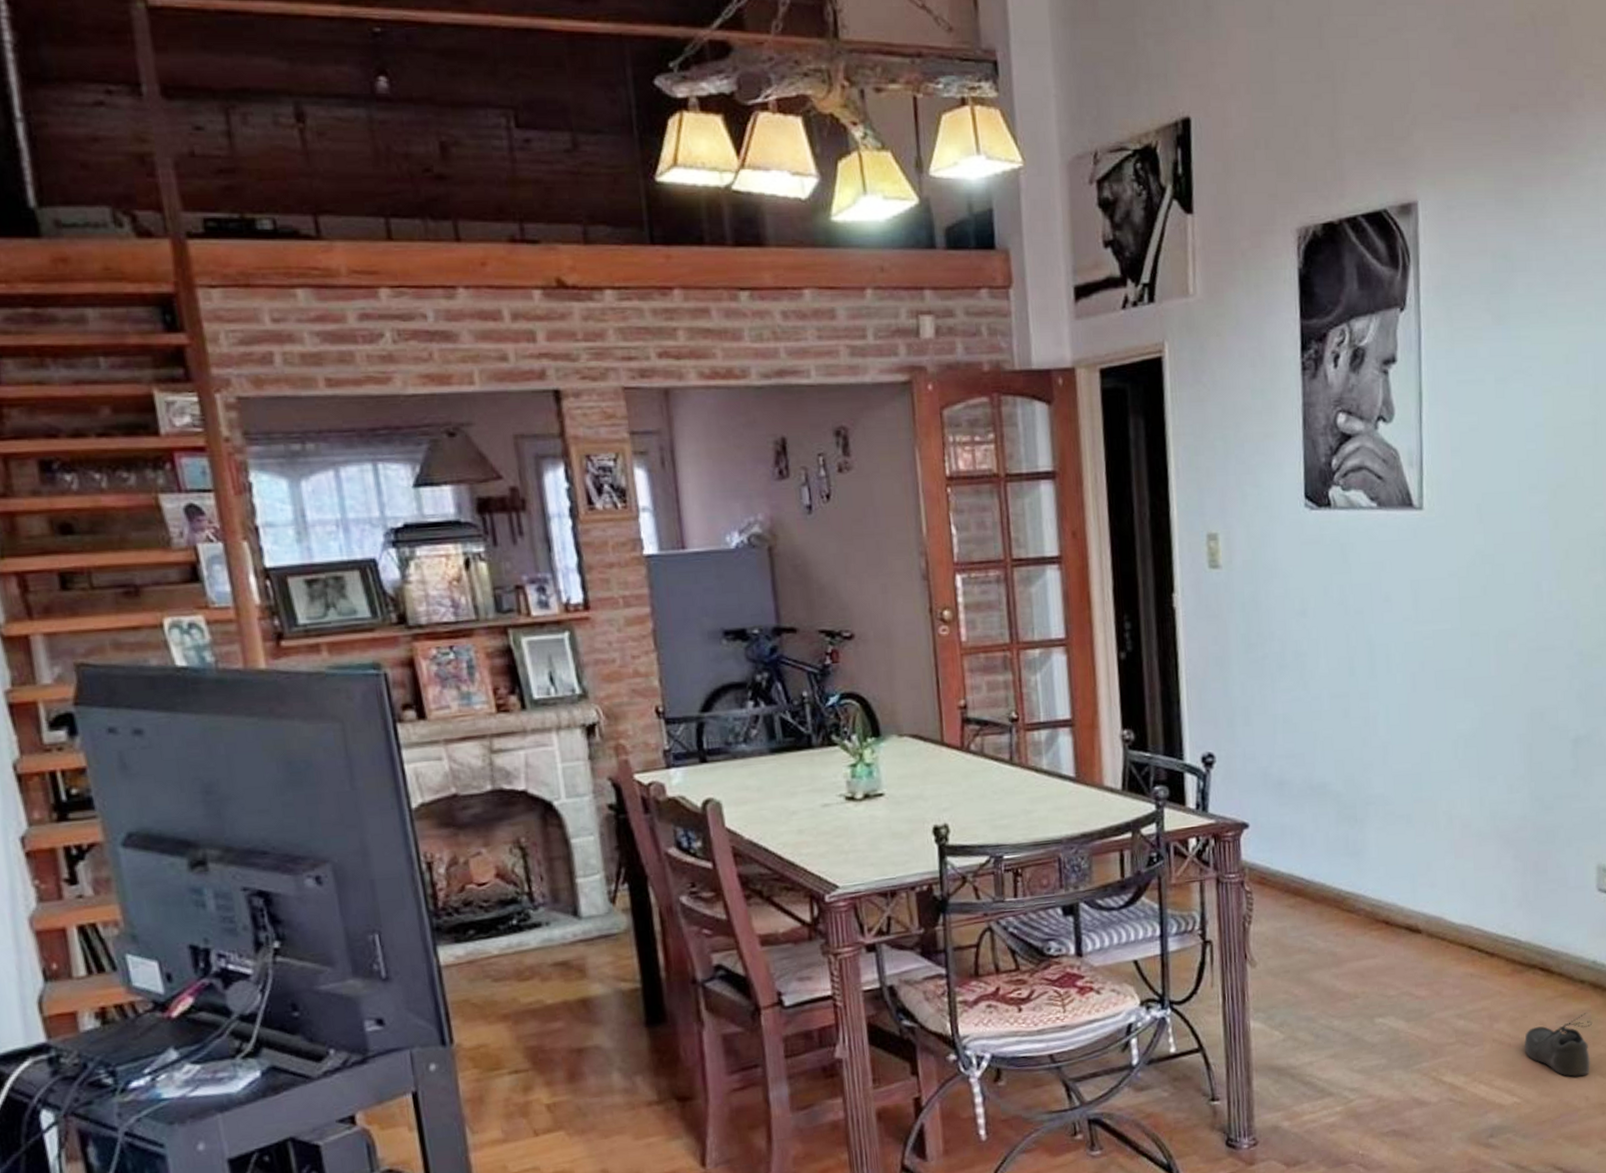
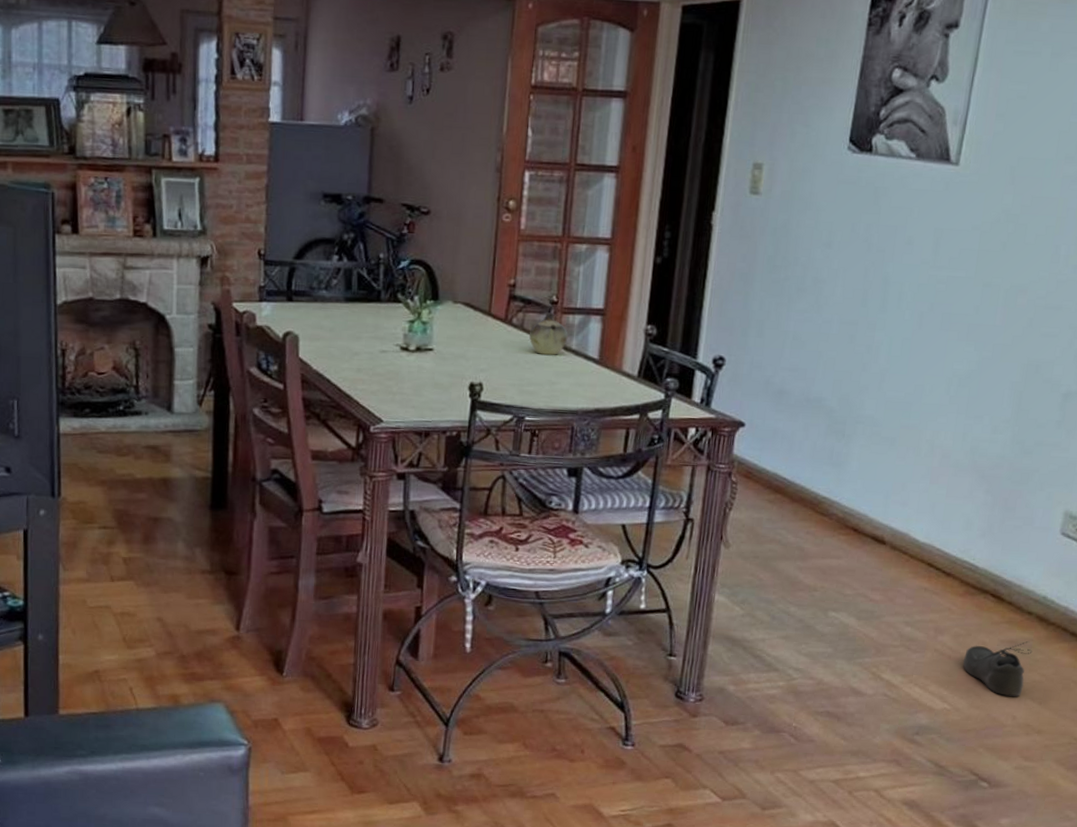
teapot: none [991,731,1037,782] -> present [528,312,569,355]

